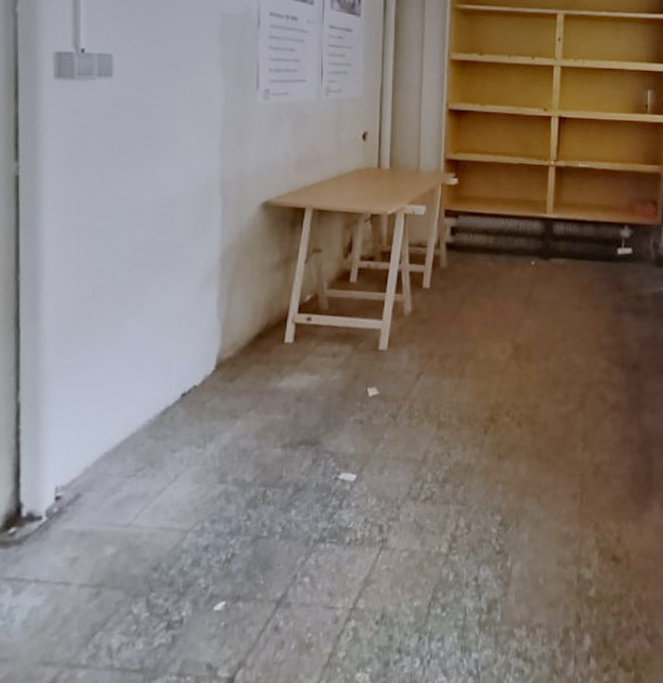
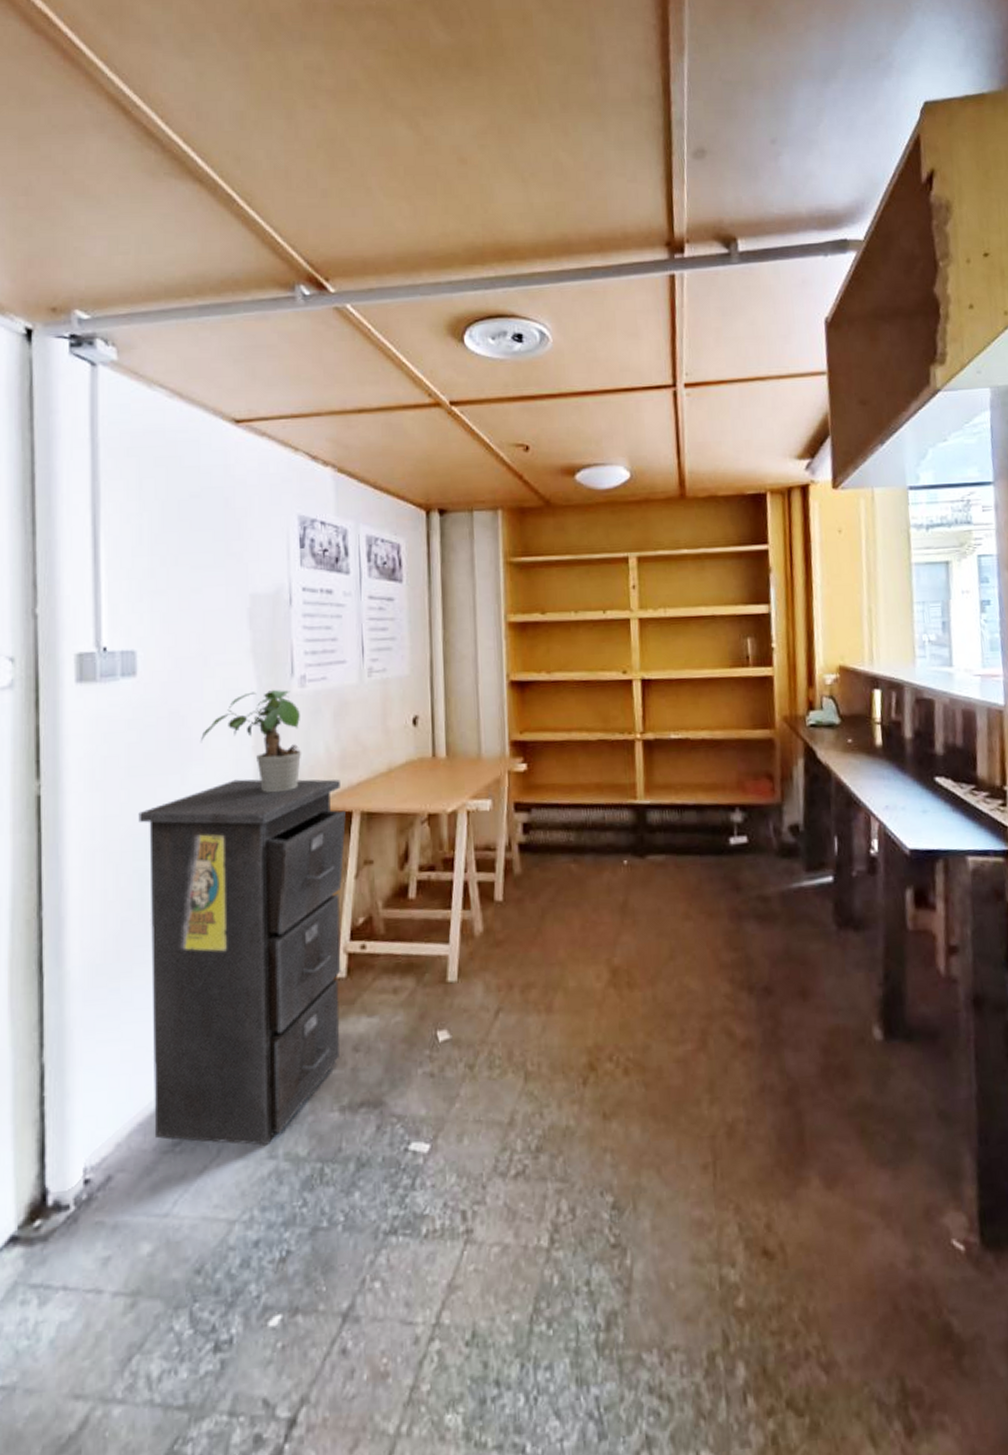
filing cabinet: none [111,174,299,473] -> present [138,779,346,1146]
potted plant: none [170,99,263,188] -> present [200,689,302,793]

